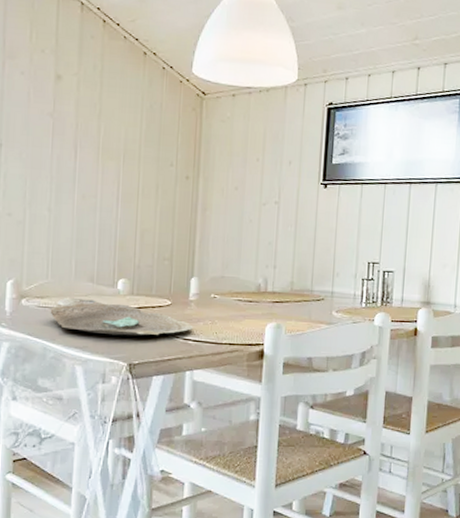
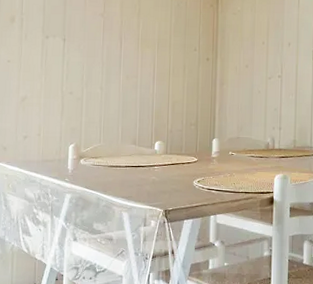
decorative bowl: present [50,297,193,336] -> none [102,157,216,187]

